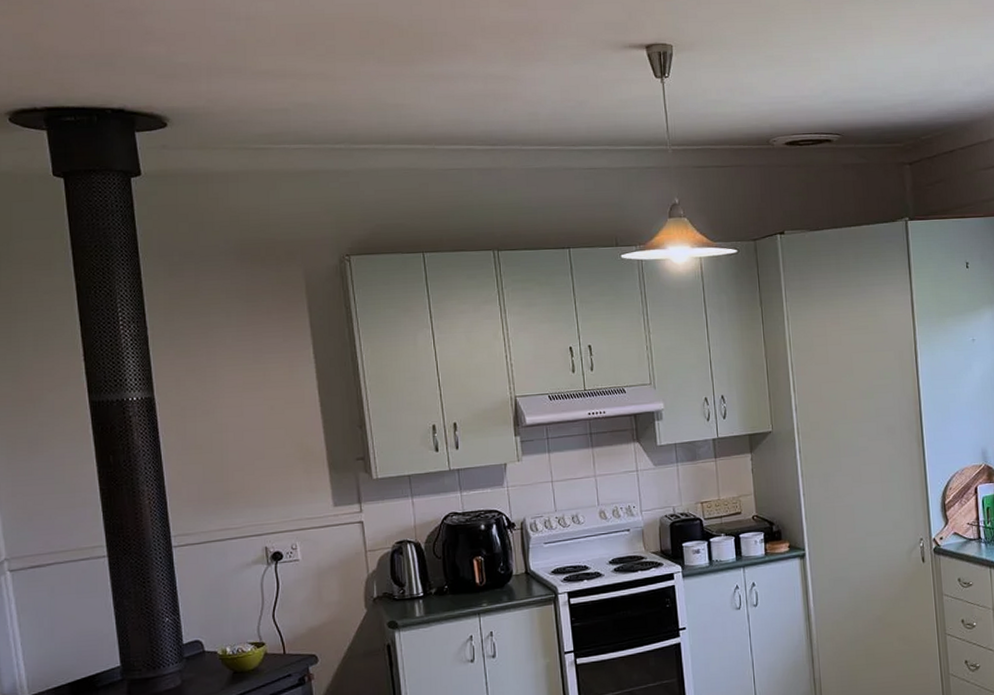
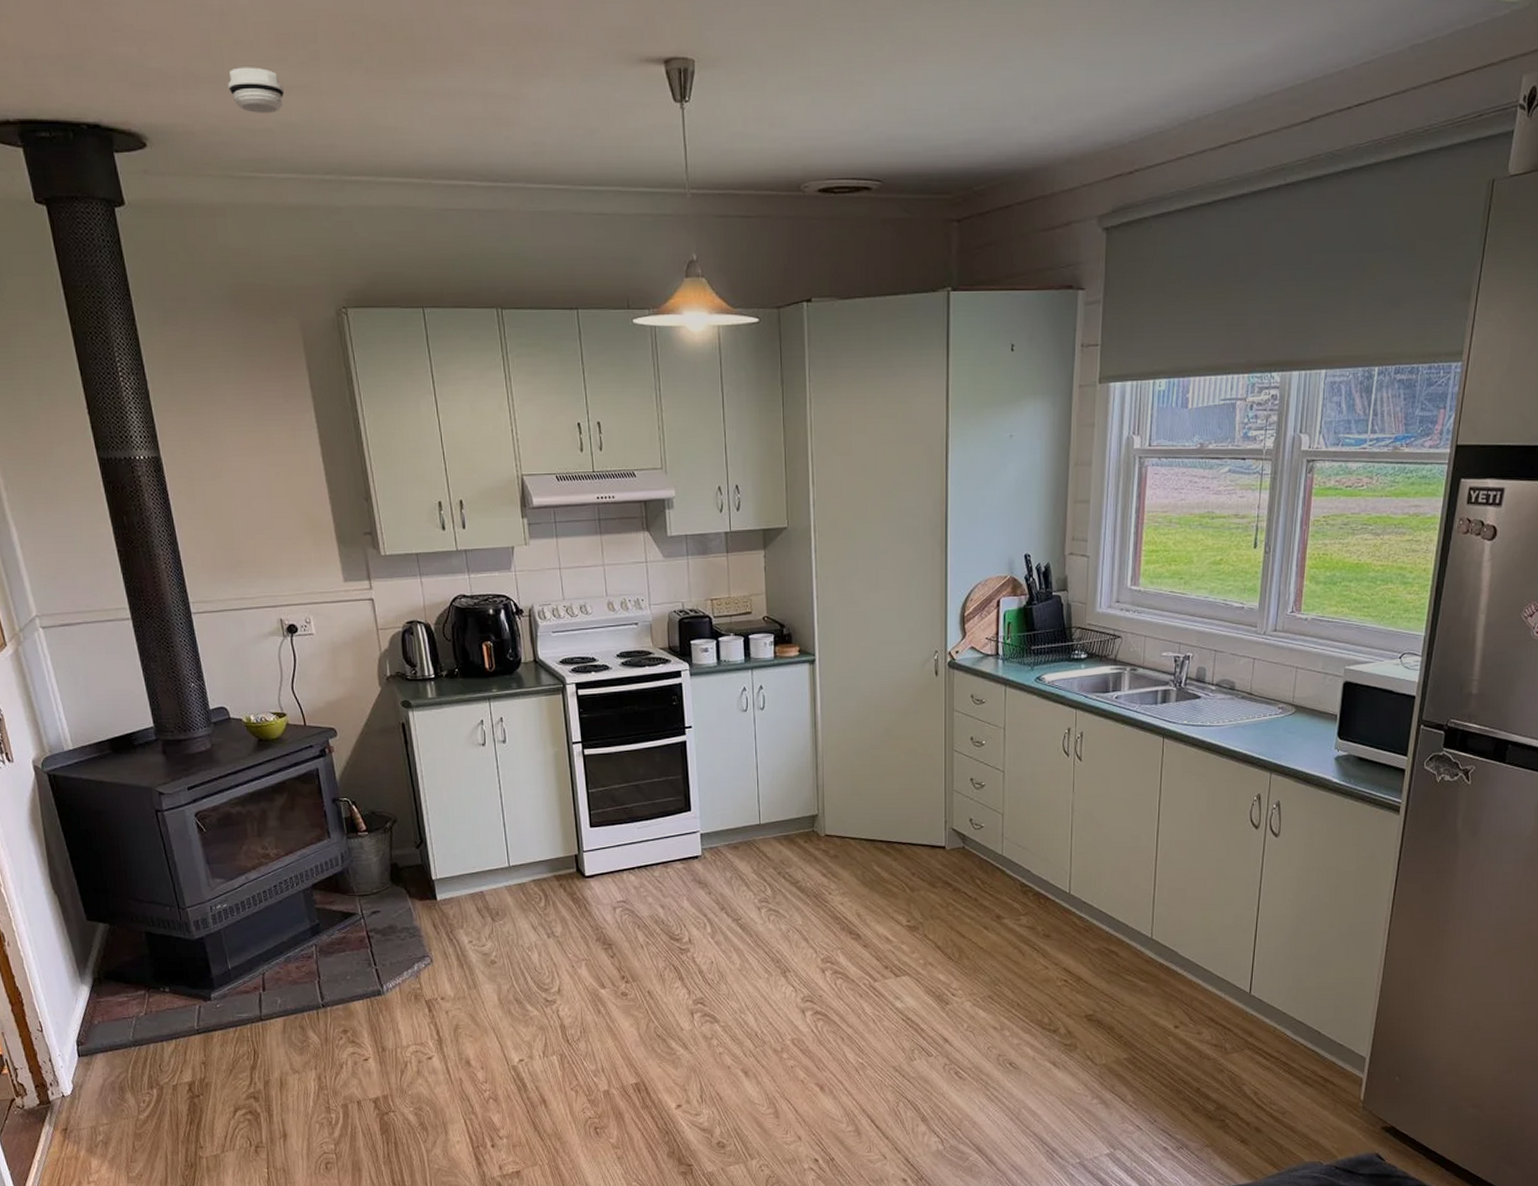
smoke detector: none [249,60,302,97] -> present [228,67,285,114]

